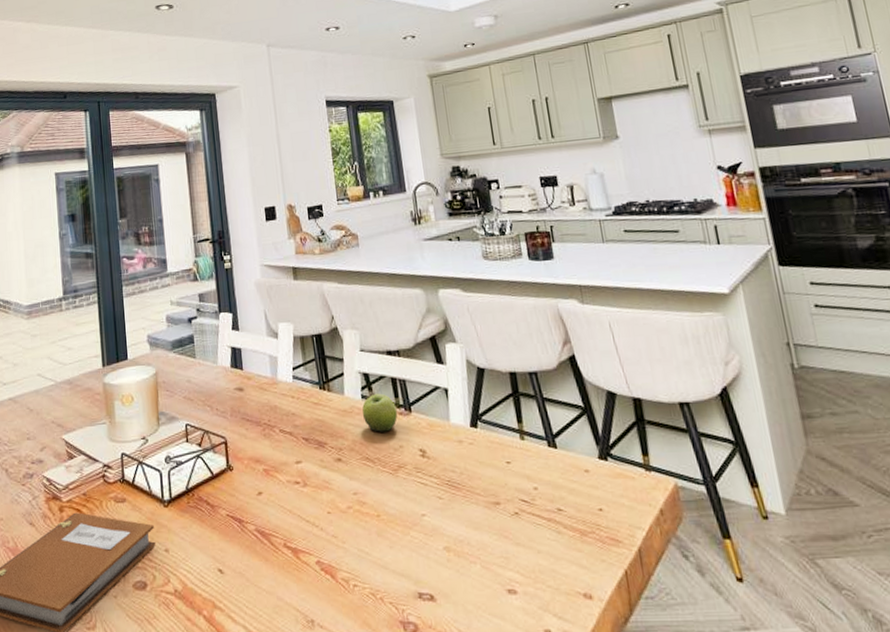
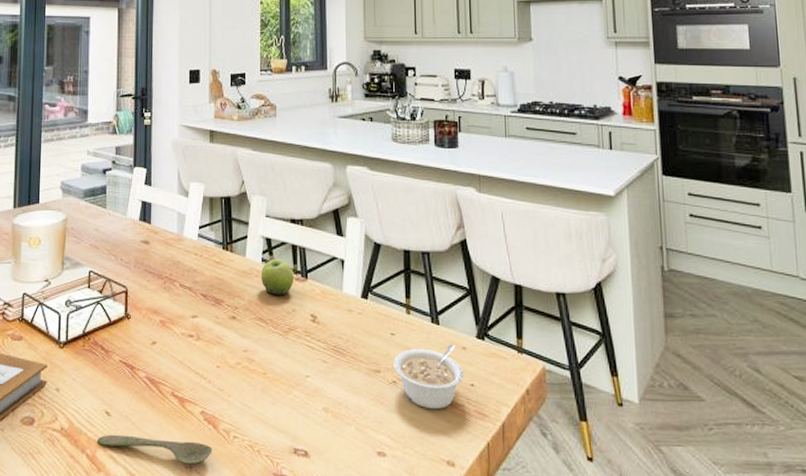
spoon: none [213,592,333,618] -> present [97,434,212,465]
legume: none [513,467,590,540] -> present [394,344,464,410]

